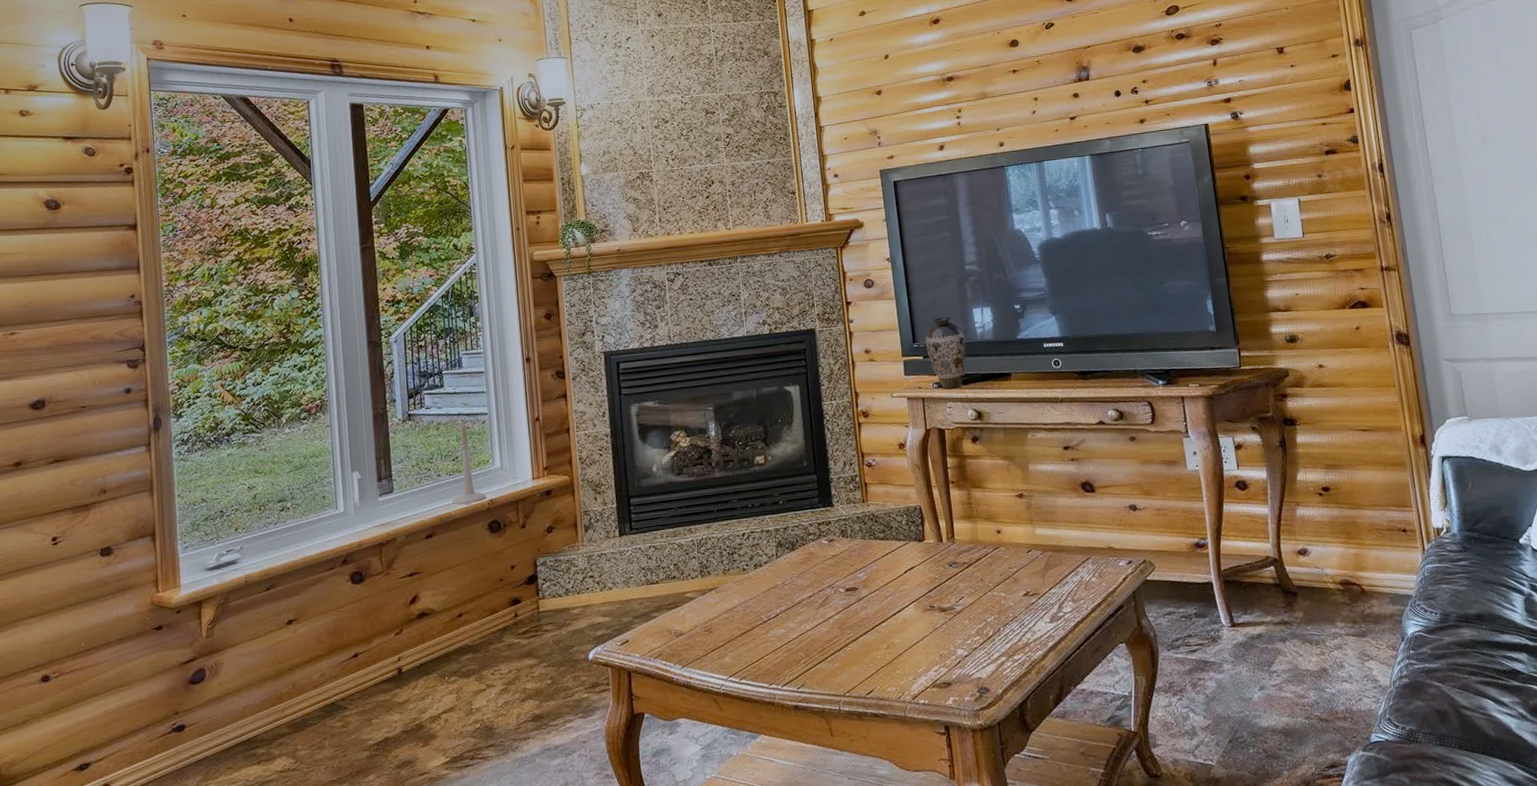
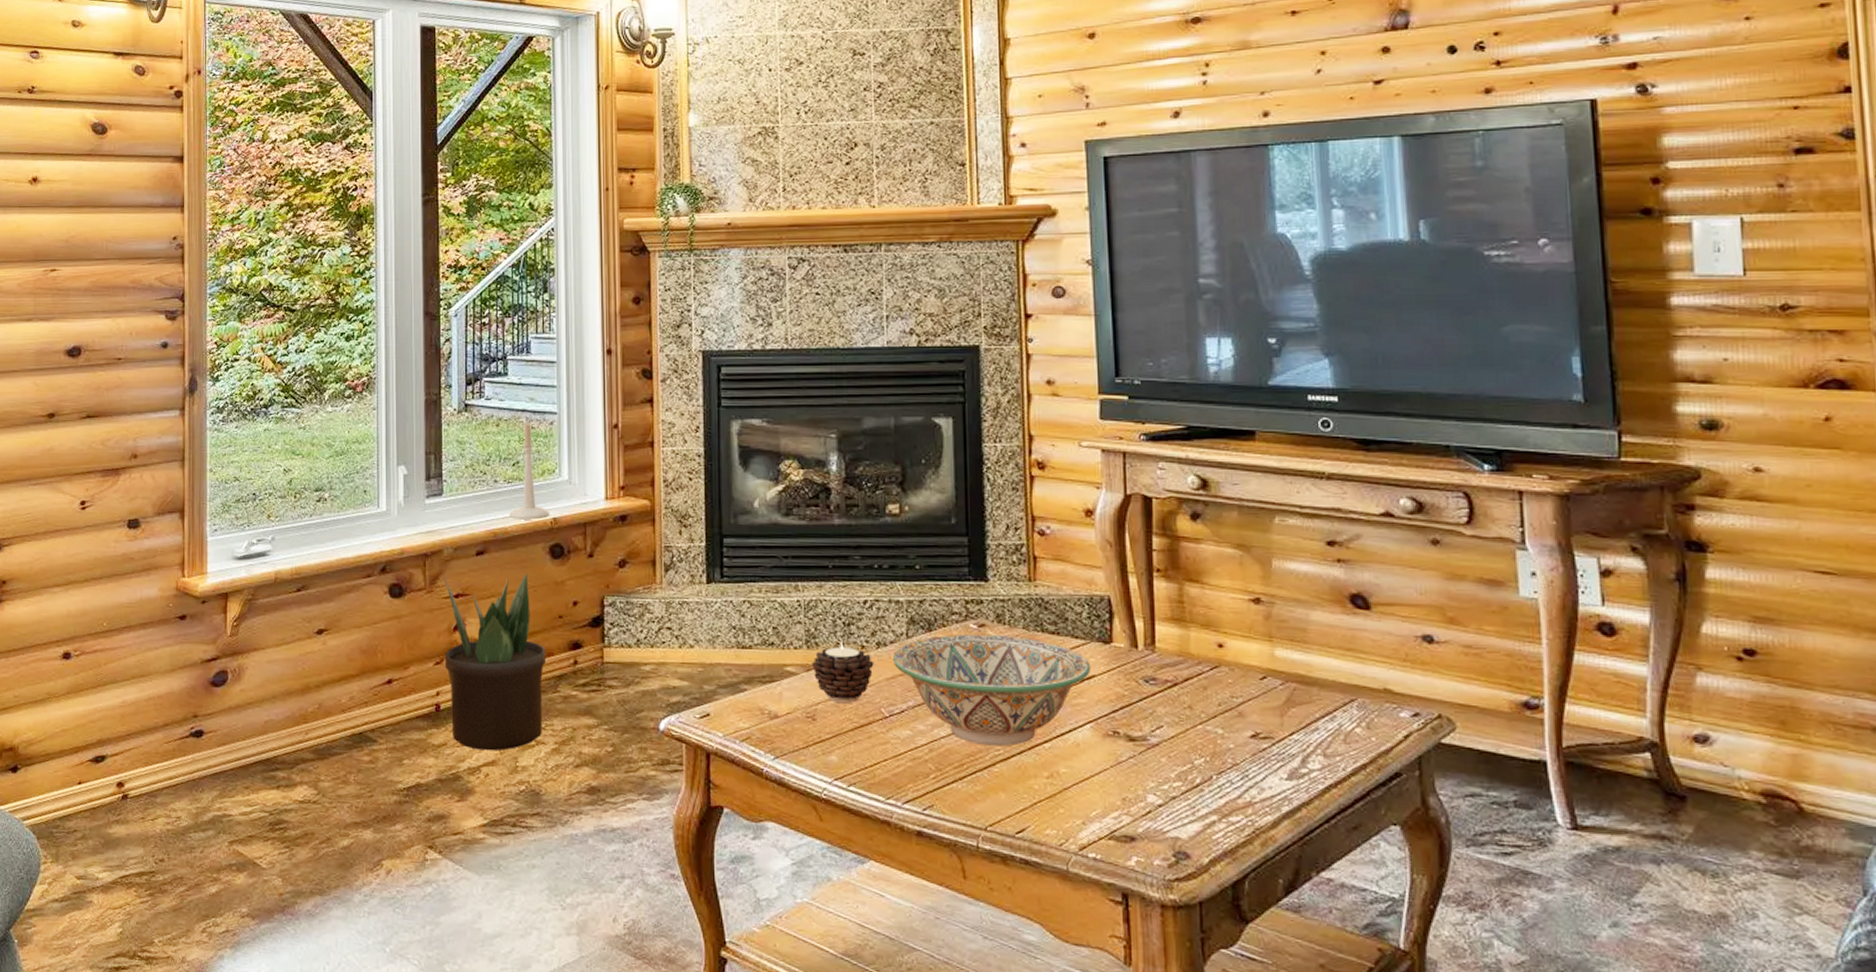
planter: none [398,549,491,701] -> present [443,574,545,751]
candle: none [705,568,754,617] -> present [811,641,874,704]
decorative bowl: none [767,545,911,632] -> present [893,634,1091,746]
decorative vase: present [925,316,967,390] -> none [1132,345,1192,446]

